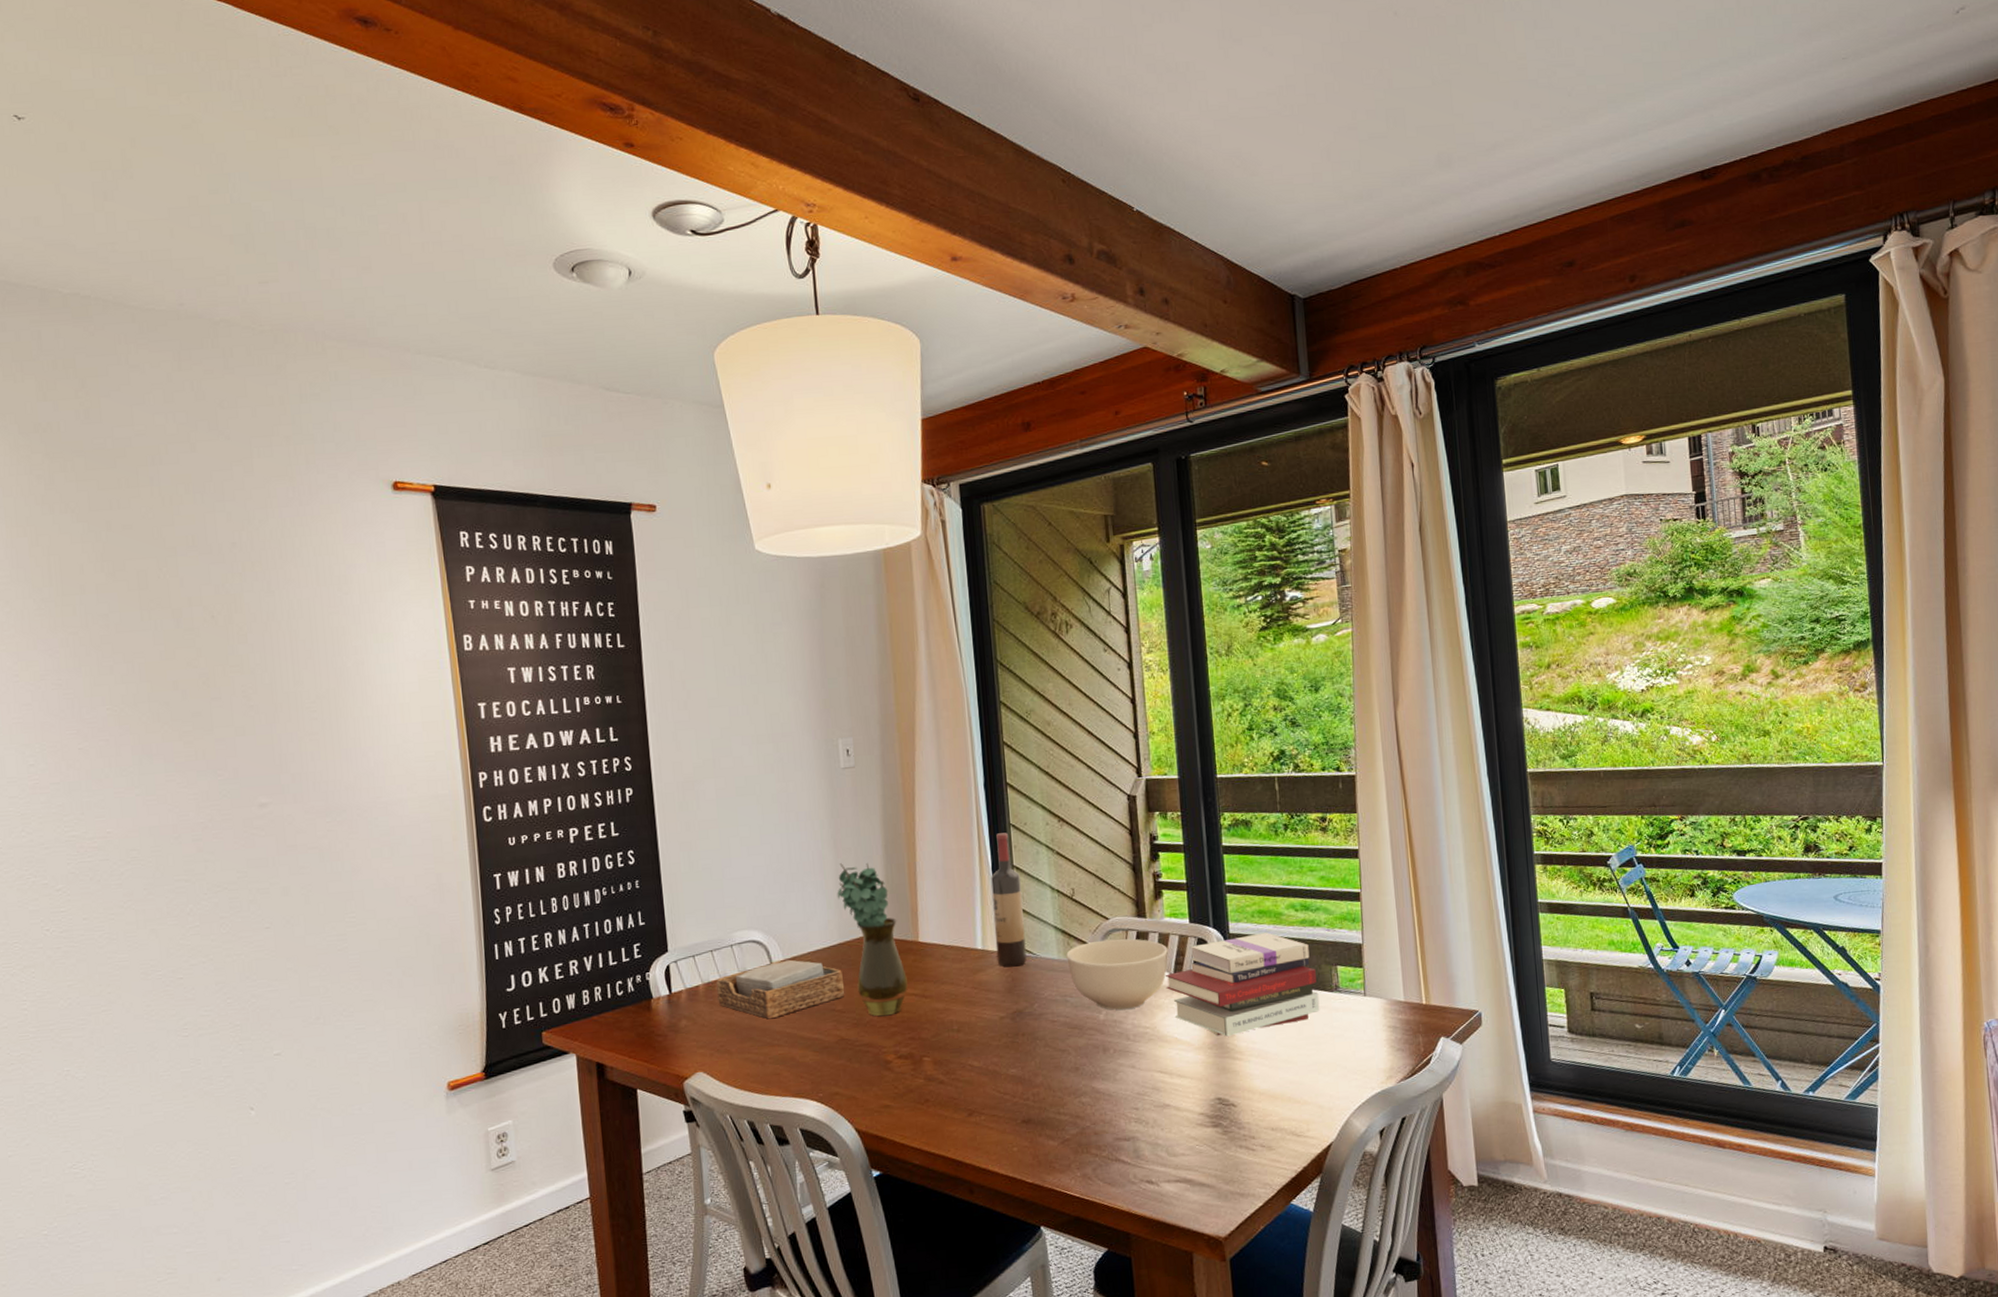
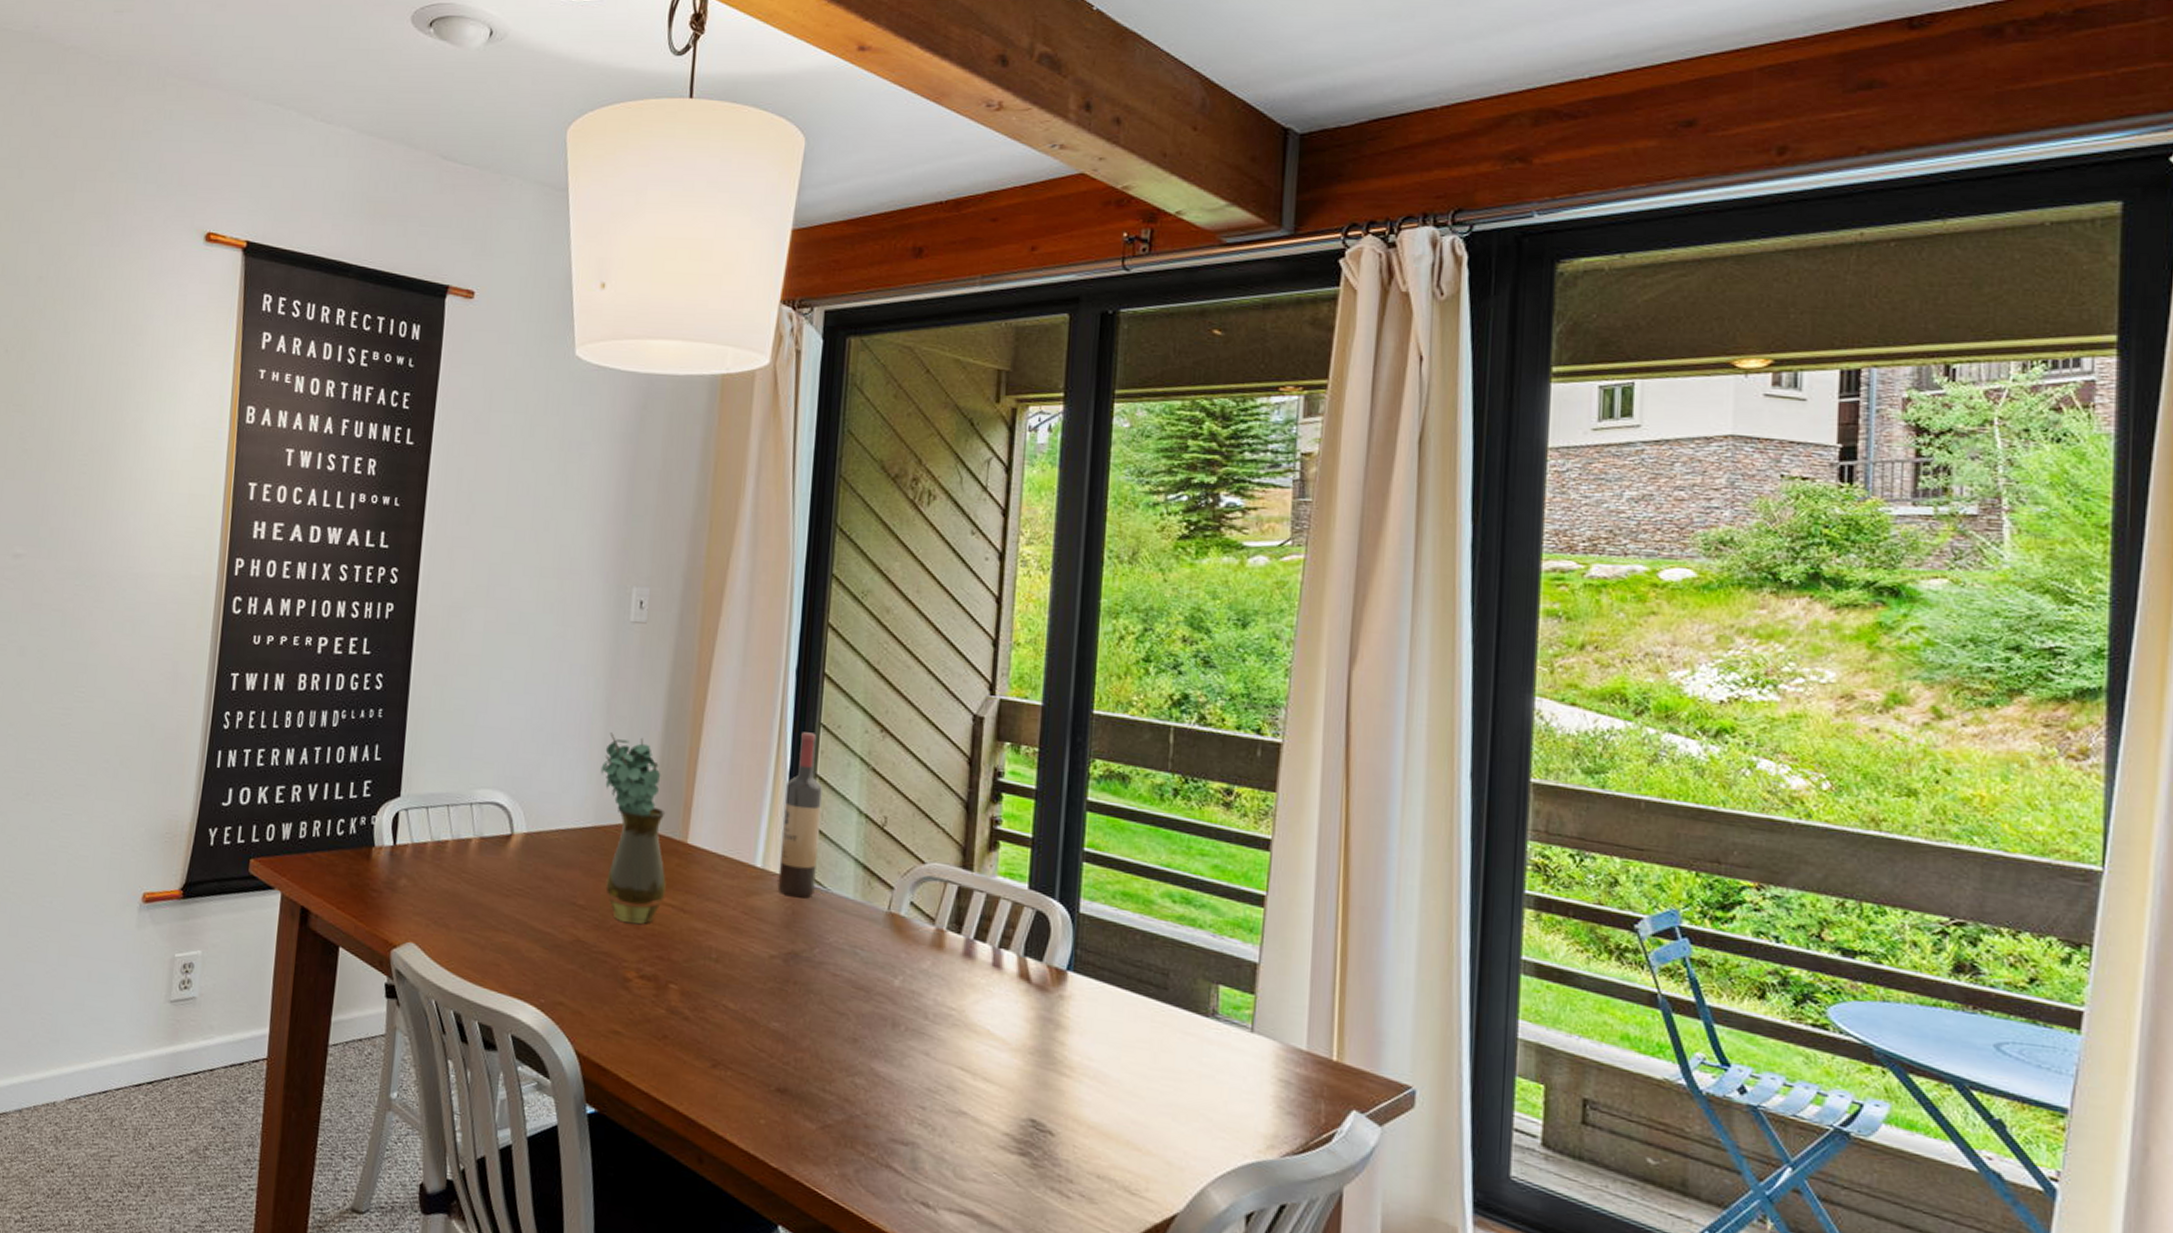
napkin holder: present [716,959,845,1019] -> none [445,833,592,899]
bowl: present [1066,938,1168,1010] -> none [864,887,995,981]
books: present [1165,932,1320,1037] -> none [985,918,1189,1046]

